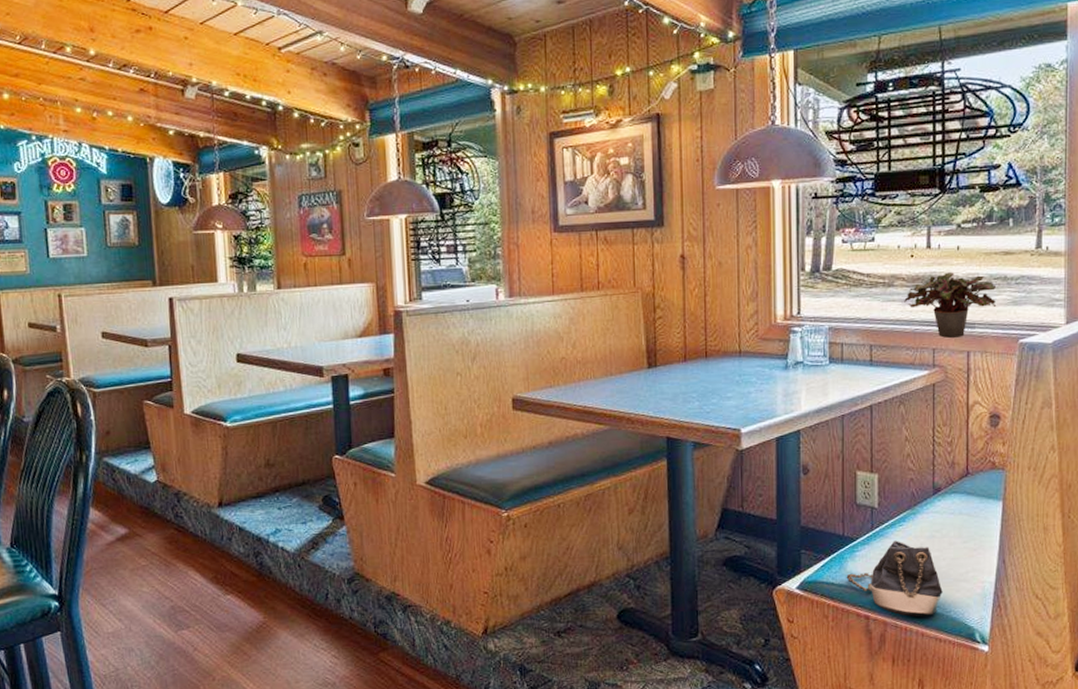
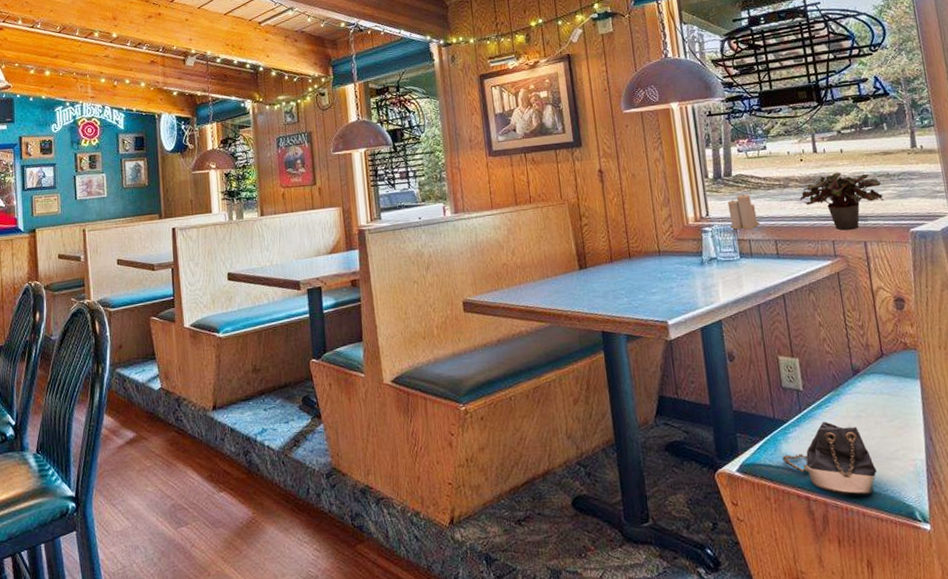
candle: none [822,289,856,332] -> present [727,192,760,230]

